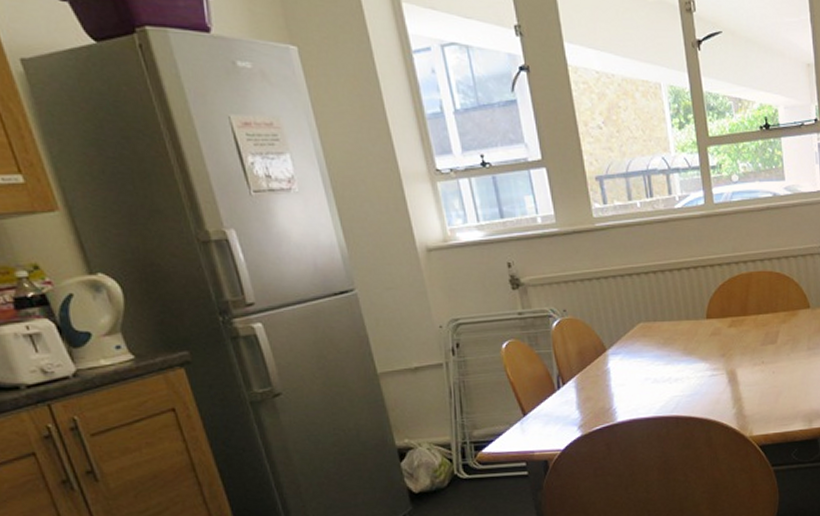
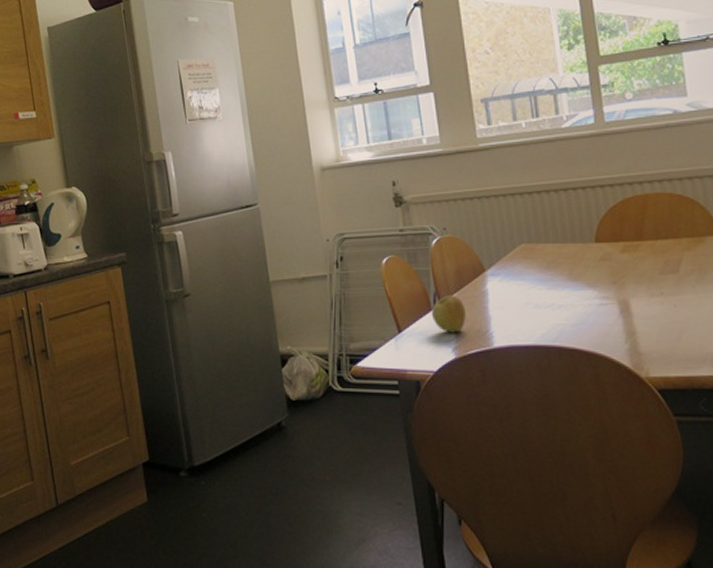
apple: none [555,376,590,412] -> present [431,295,466,333]

